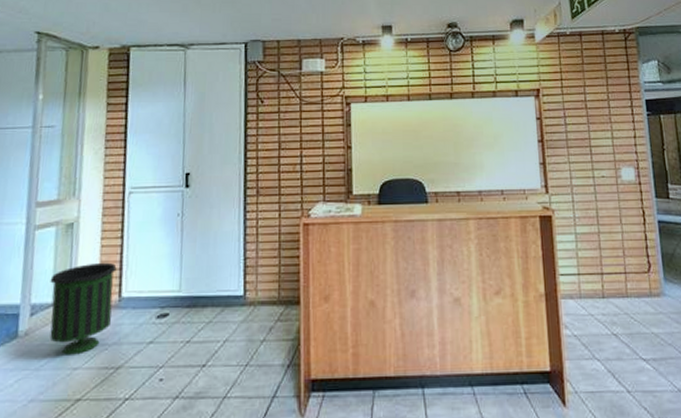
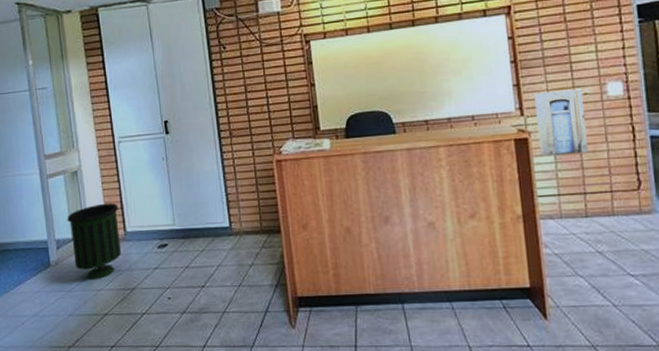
wall art: none [558,171,606,234] -> present [534,88,589,156]

